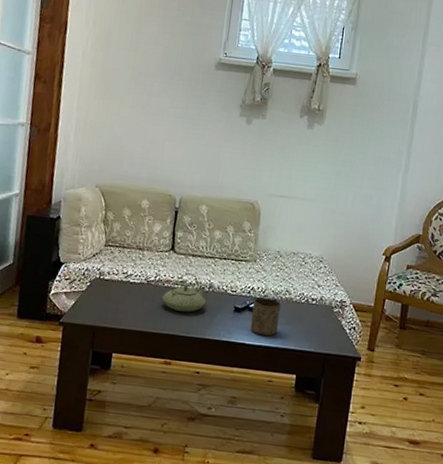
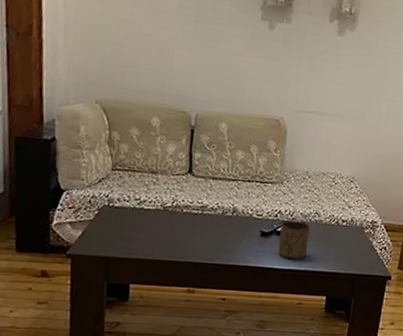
teapot: present [162,273,207,312] -> none [181,197,231,239]

